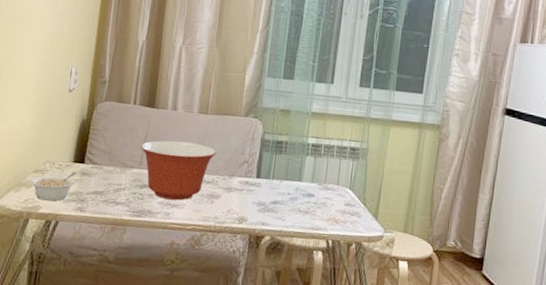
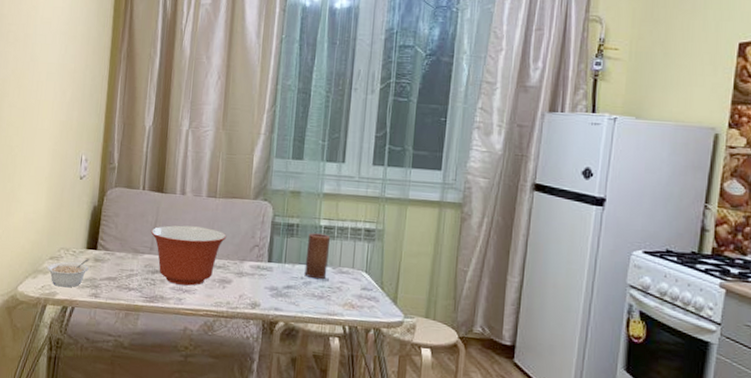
candle: none [291,150,317,195] -> present [304,233,330,279]

